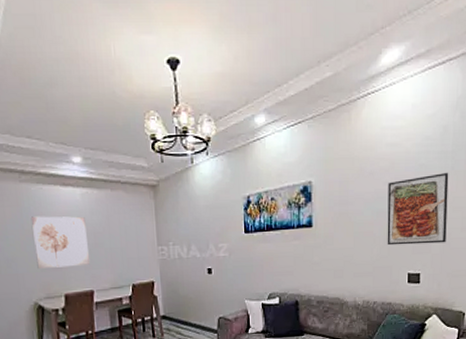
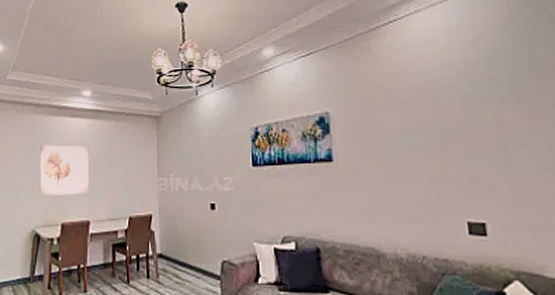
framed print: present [387,172,449,246] -> none [425,100,518,186]

